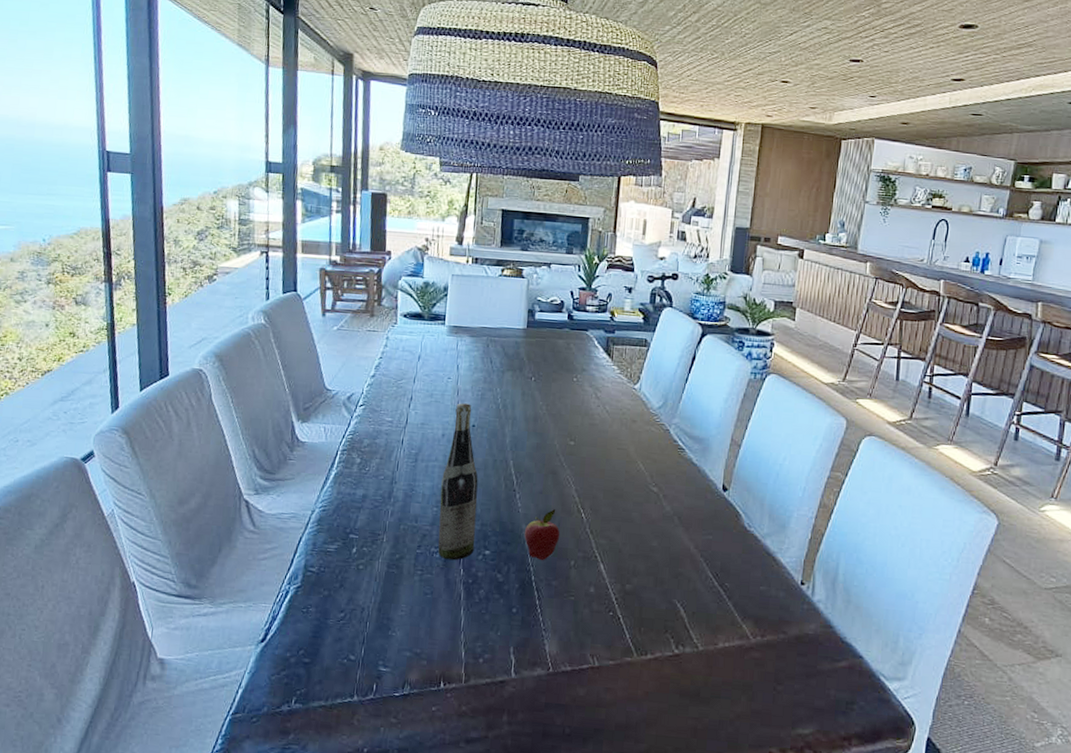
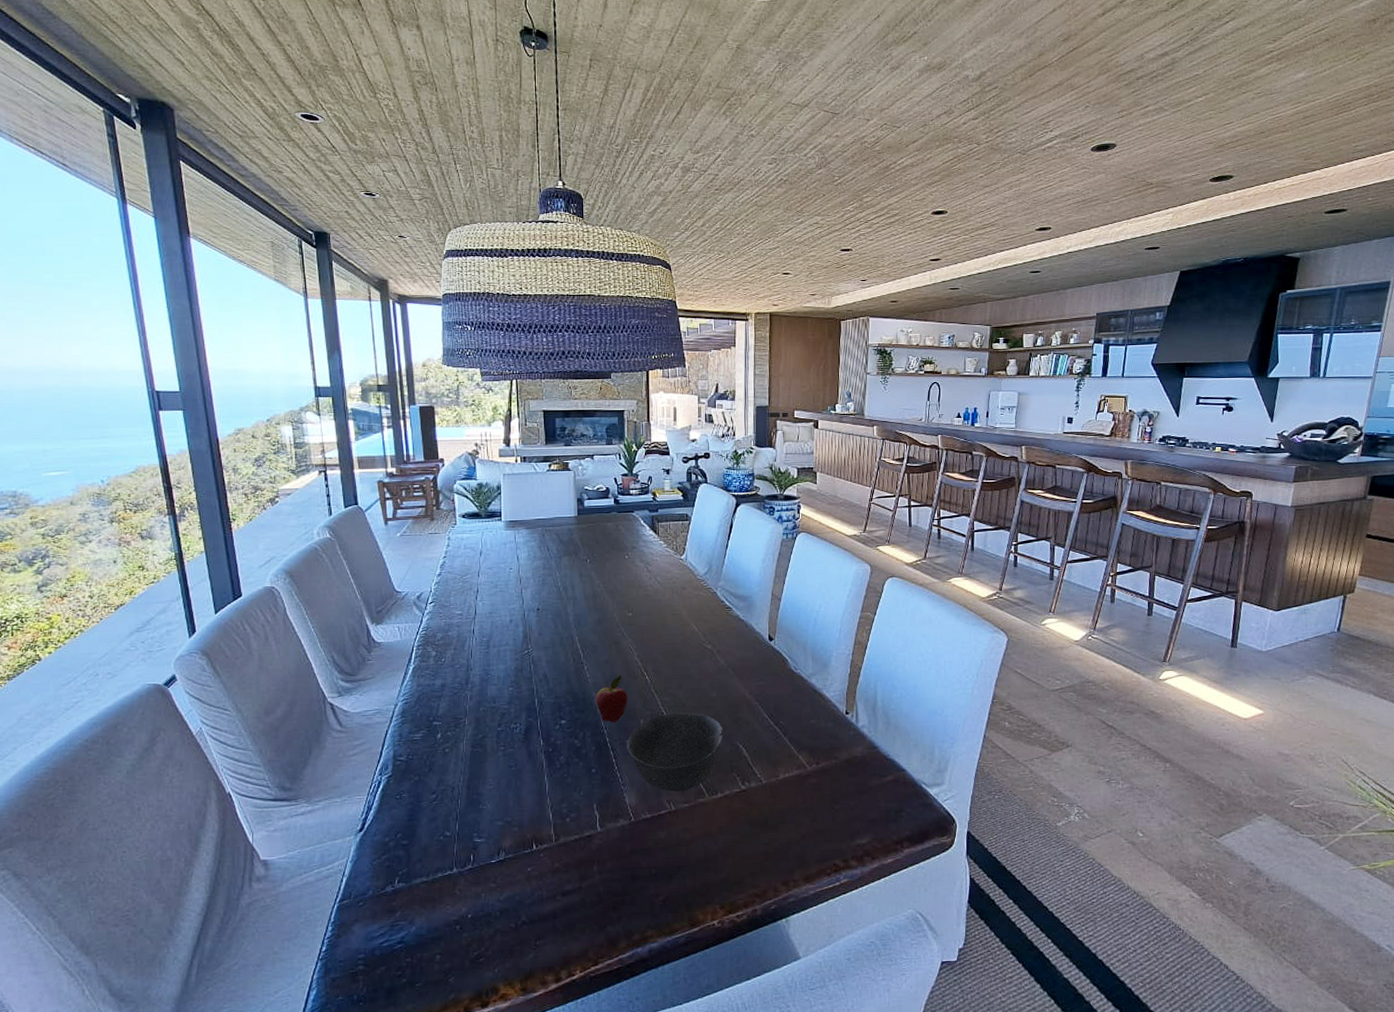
wine bottle: present [438,403,478,561] -> none [514,590,551,733]
bowl: none [553,557,661,647] -> present [627,712,723,792]

